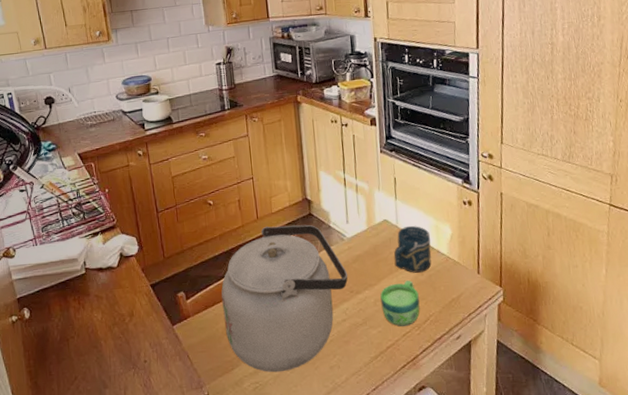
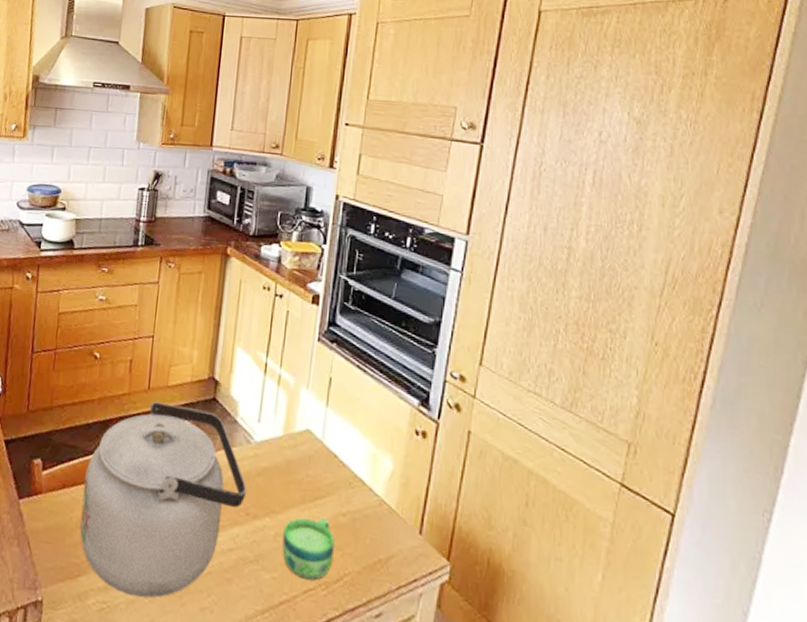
cup: present [394,226,432,273] -> none [309,445,365,513]

